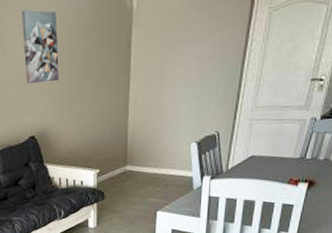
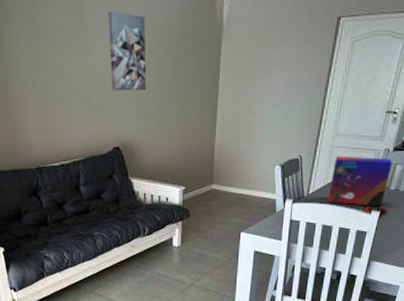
cereal box: none [249,127,320,179] -> present [328,156,392,207]

